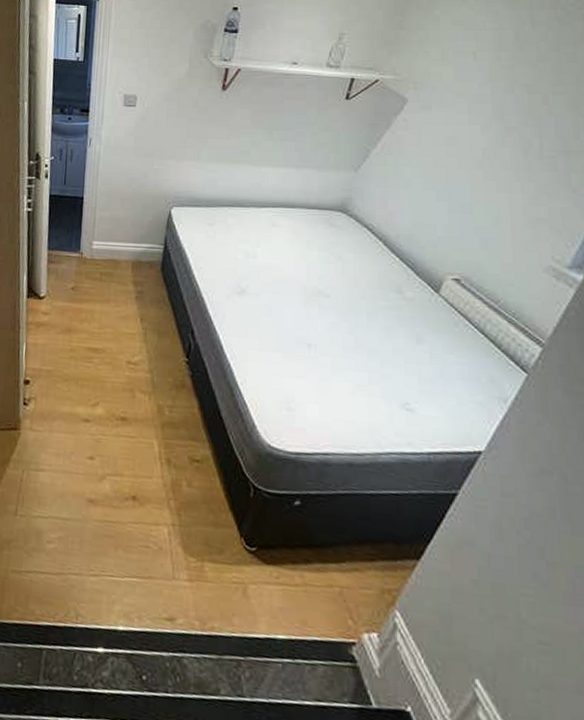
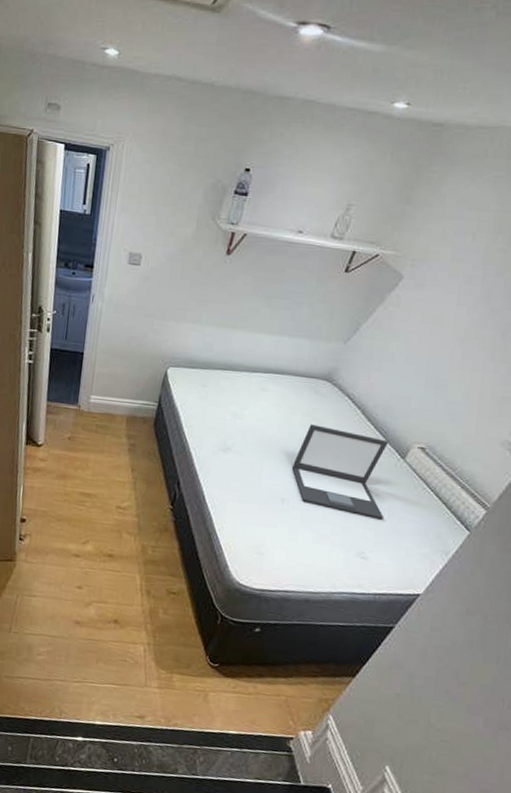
laptop: none [315,259,426,364] -> present [292,424,389,520]

